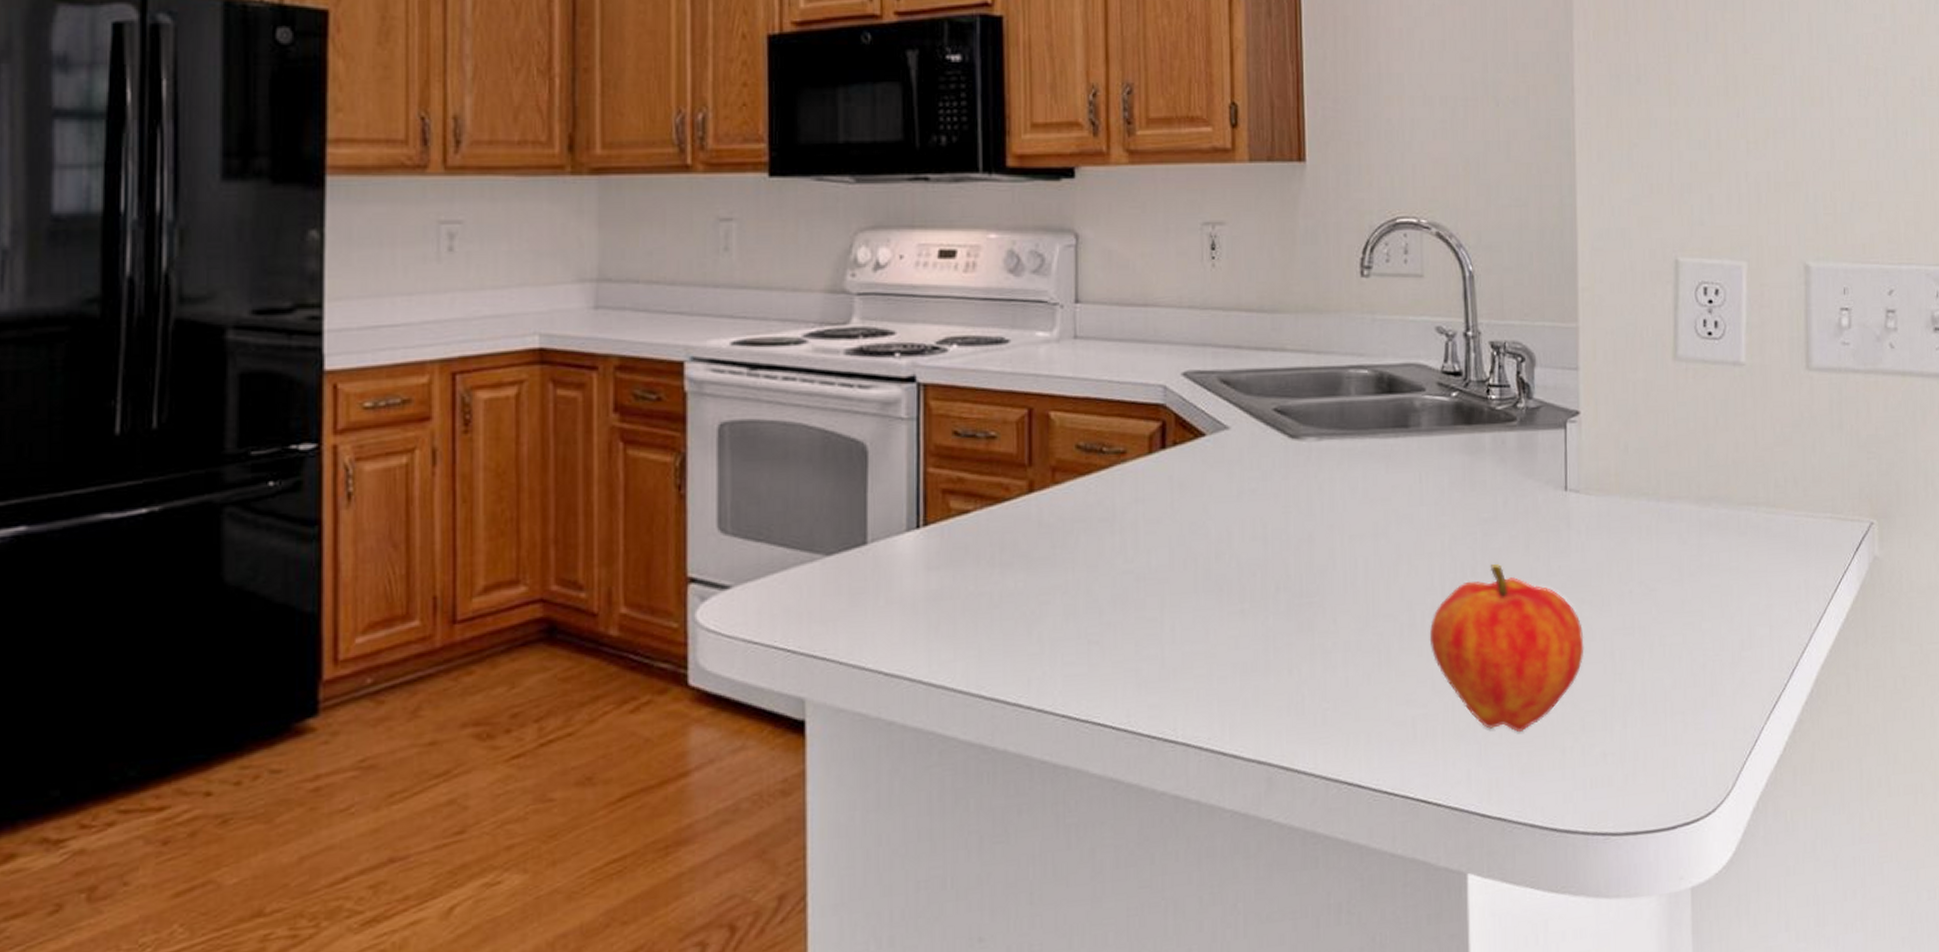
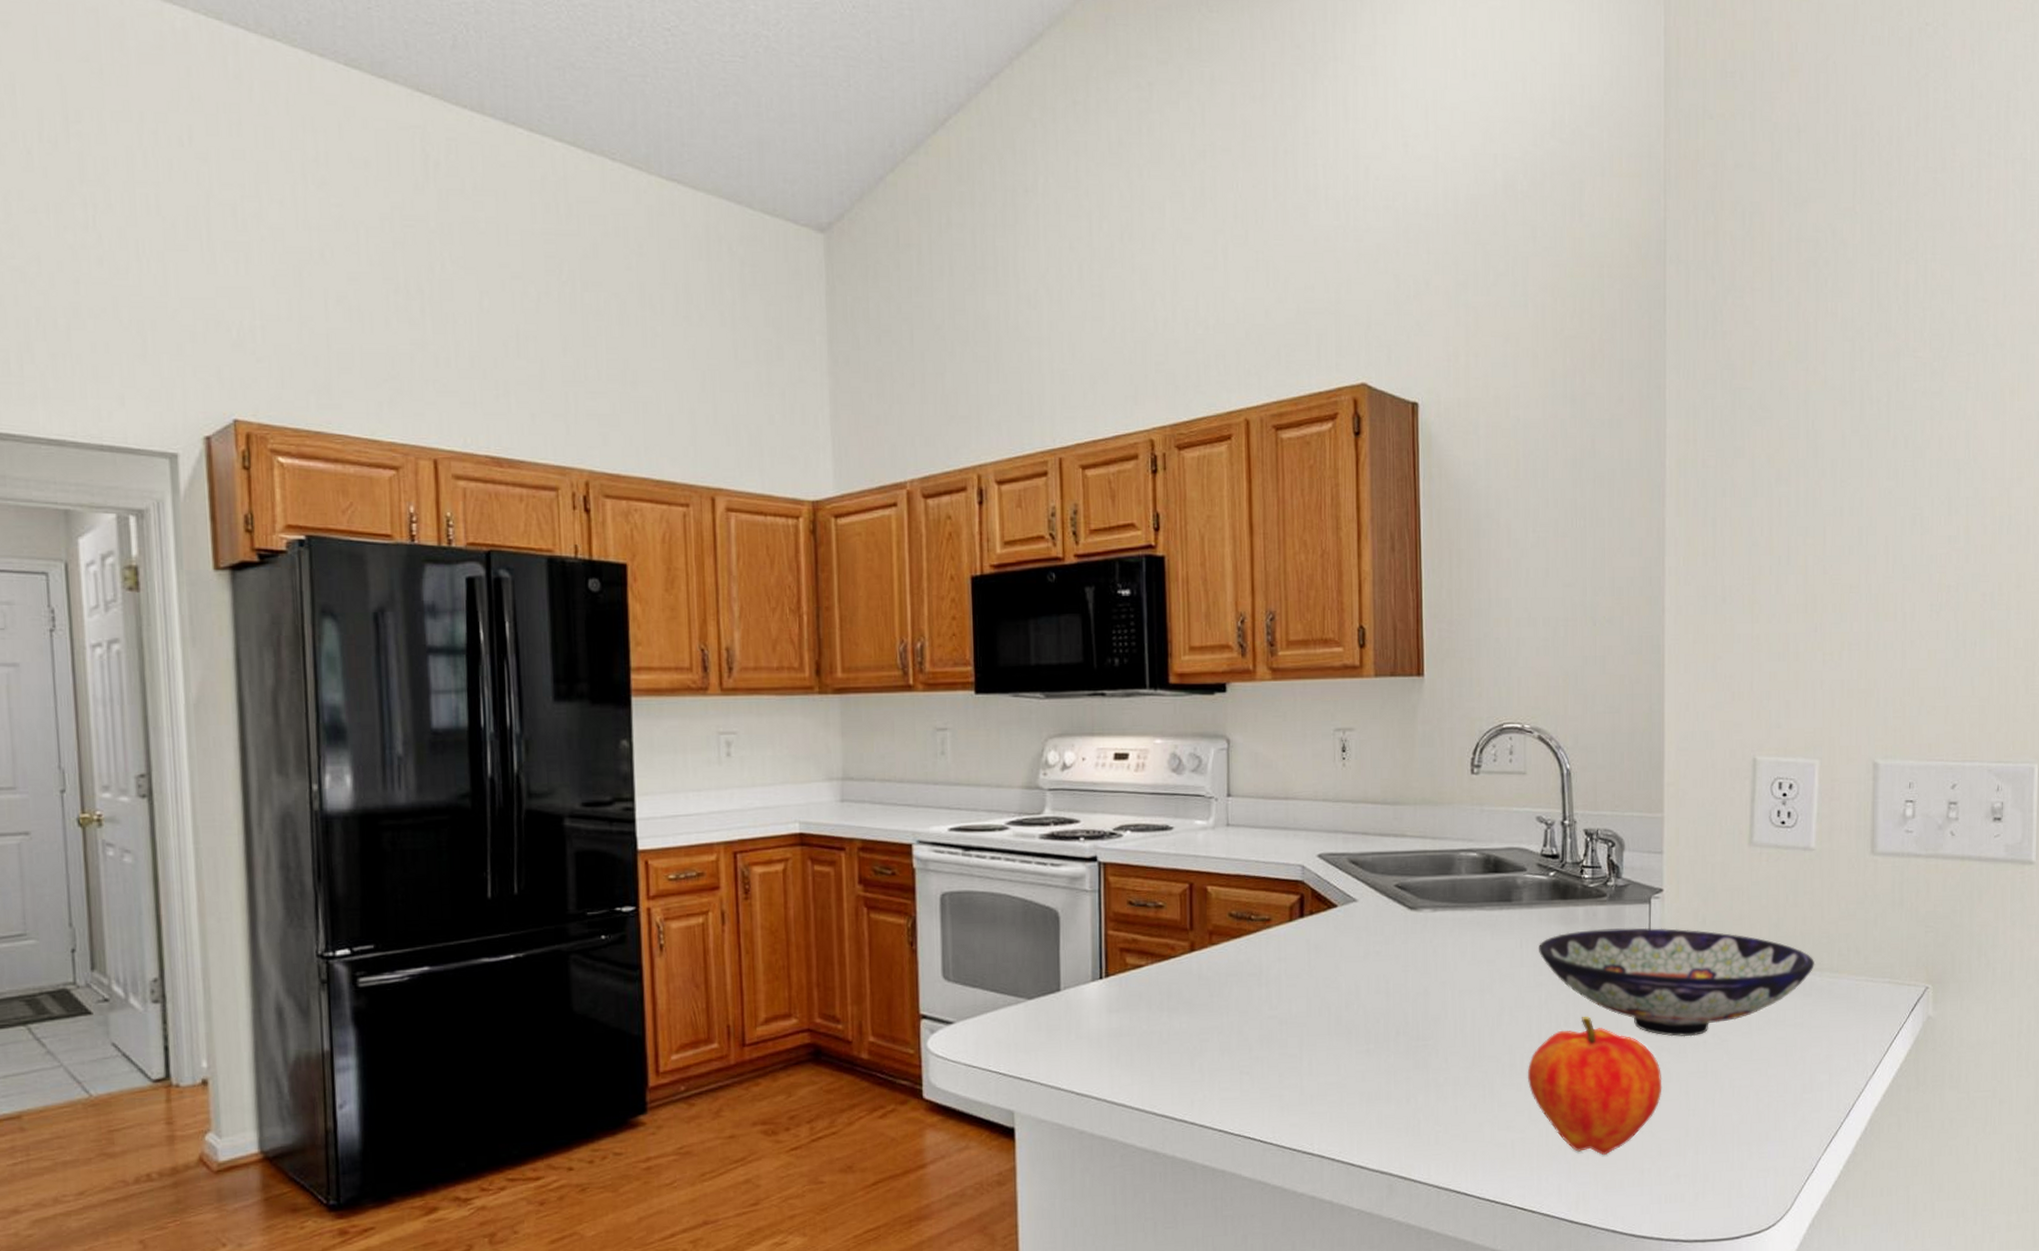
bowl: none [1439,457,1750,587] -> present [1538,927,1815,1037]

